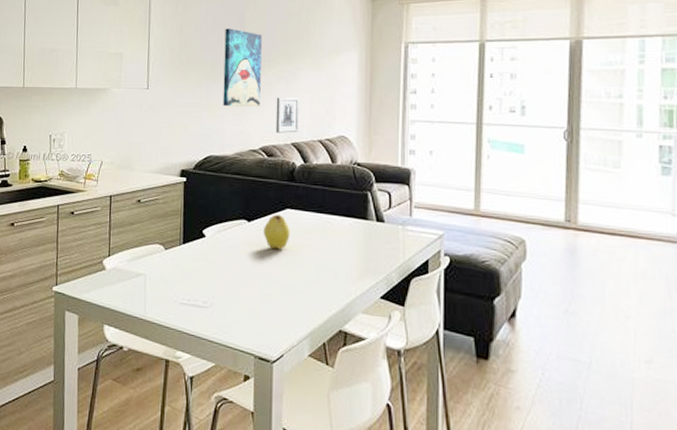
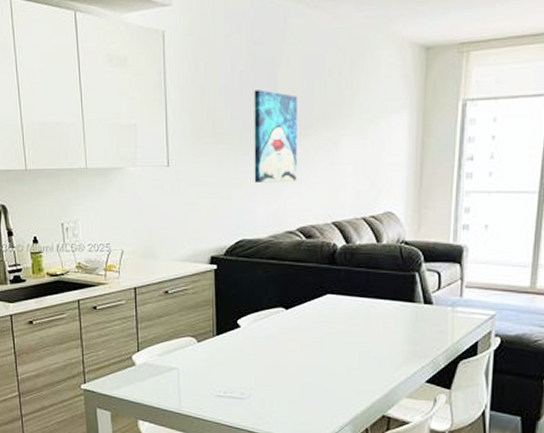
fruit: present [264,214,290,249] -> none [303,300,331,337]
wall art: present [275,97,299,133] -> none [314,170,340,211]

